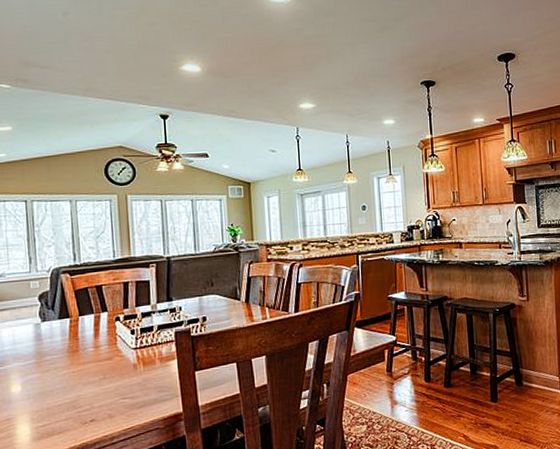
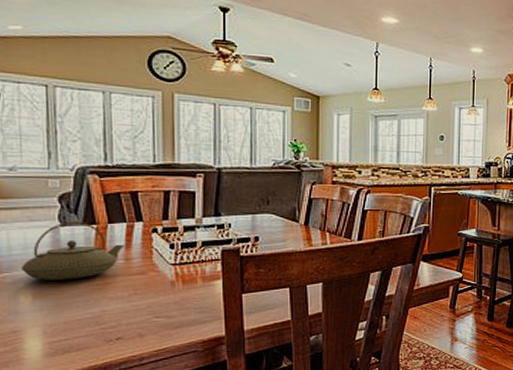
teapot: none [12,316,93,372] -> present [21,222,124,280]

